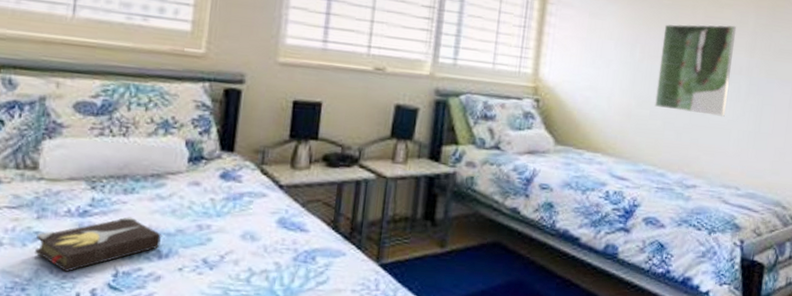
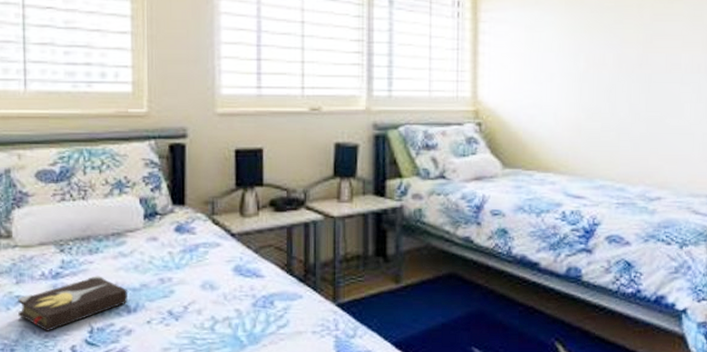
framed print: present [655,24,737,117] -> none [606,20,690,122]

